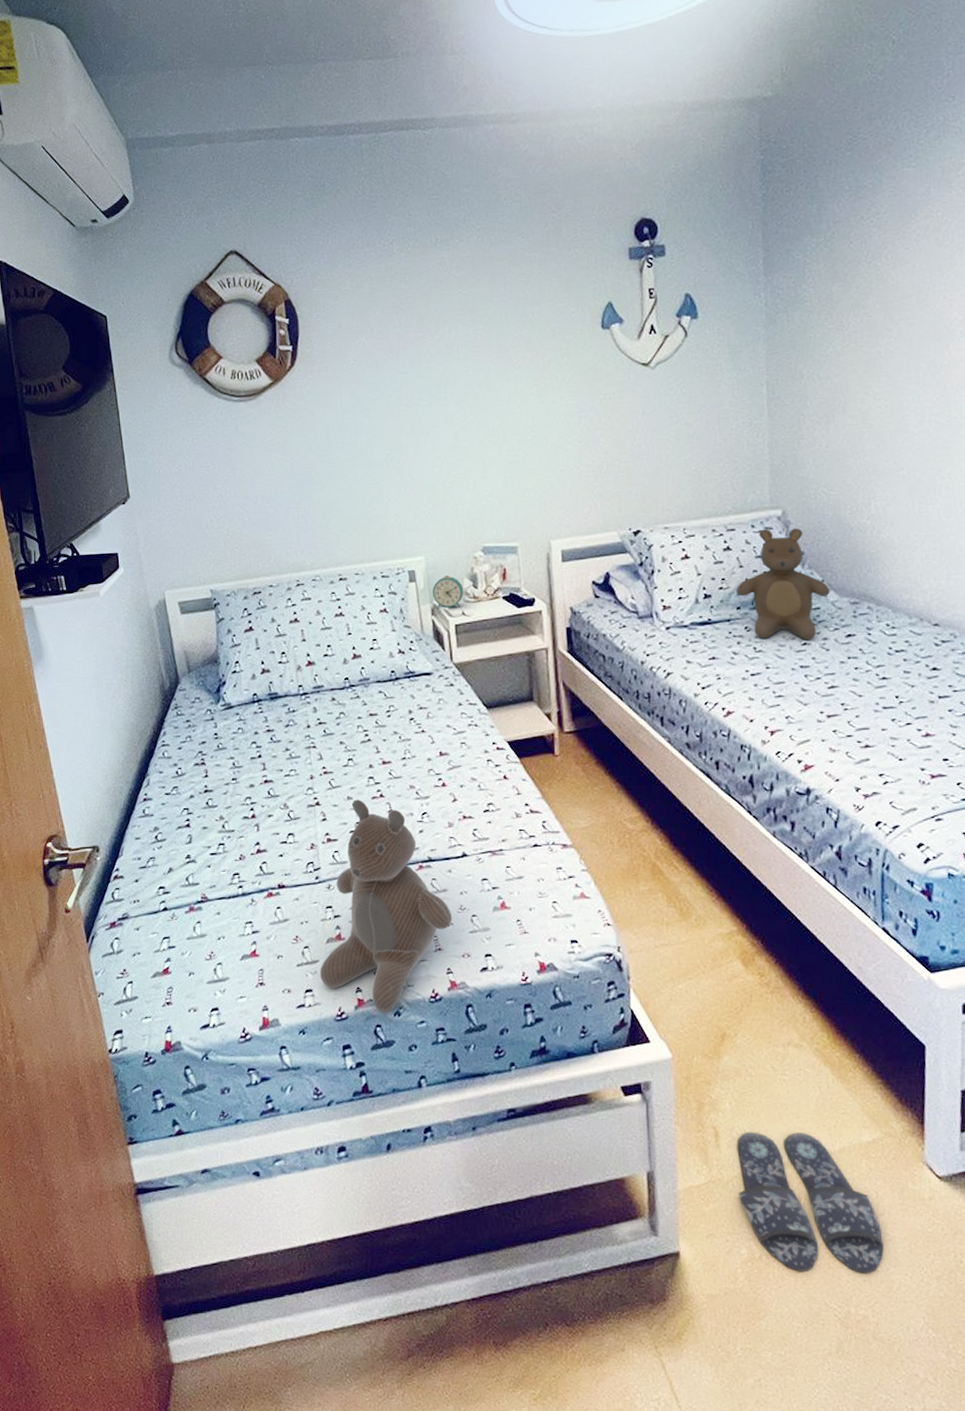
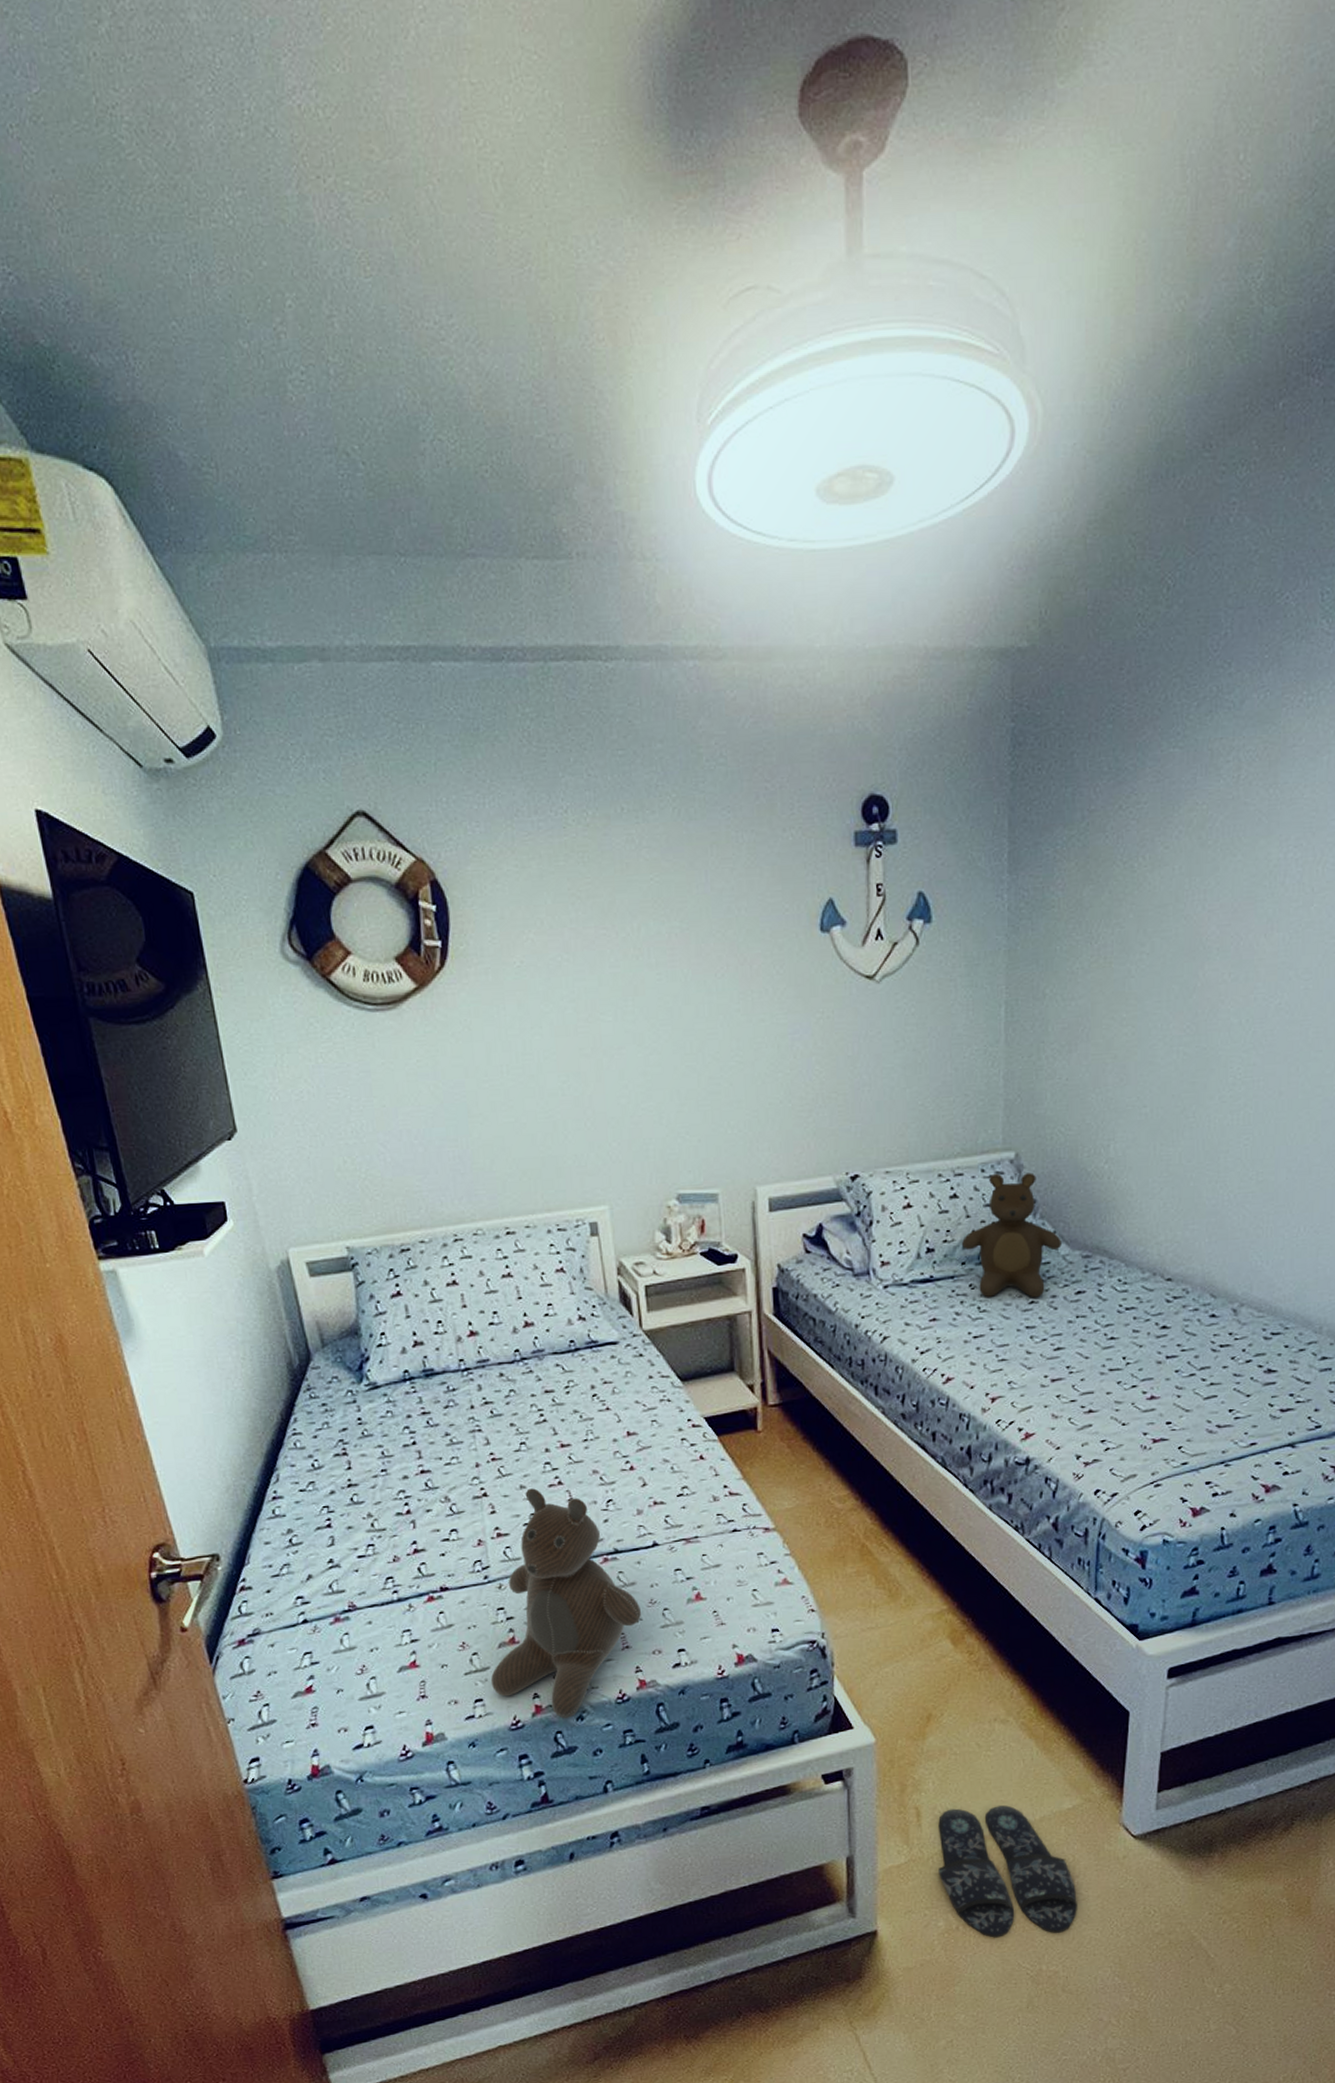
alarm clock: present [432,575,464,609] -> none [618,1228,656,1267]

